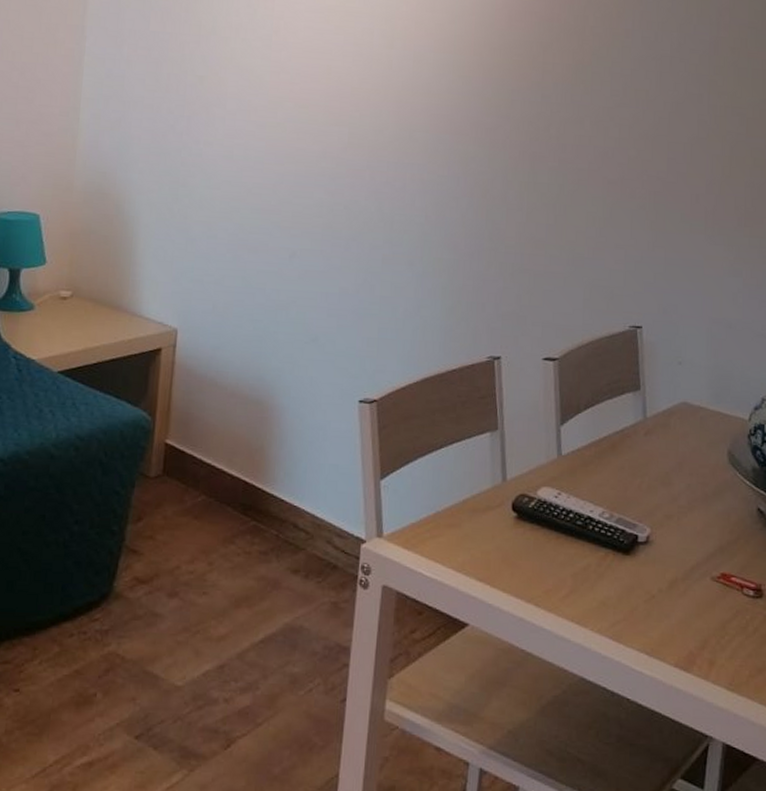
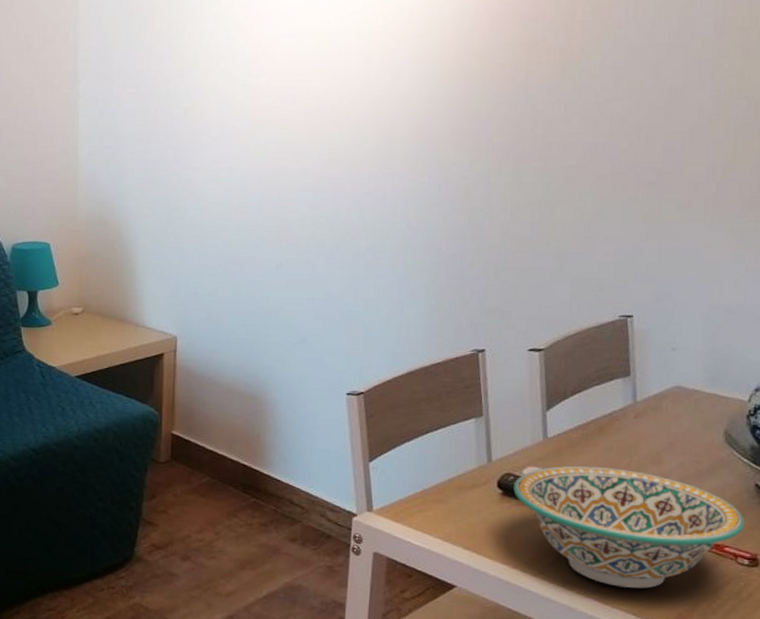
ceramic bowl: none [528,486,749,624] -> present [513,465,744,589]

